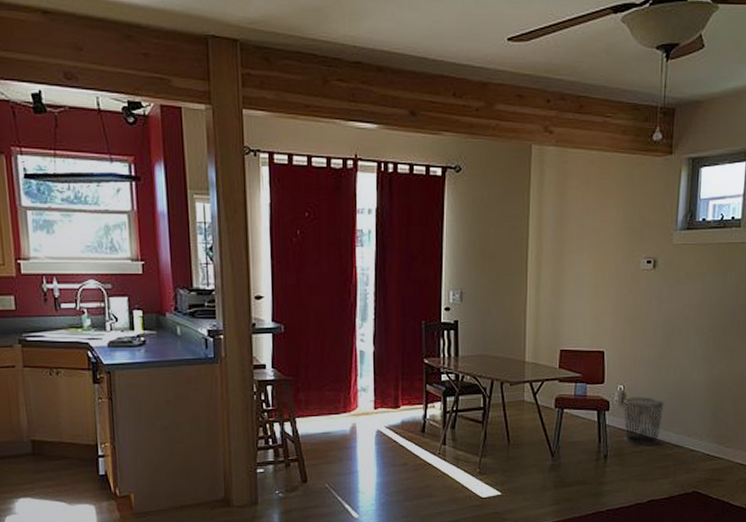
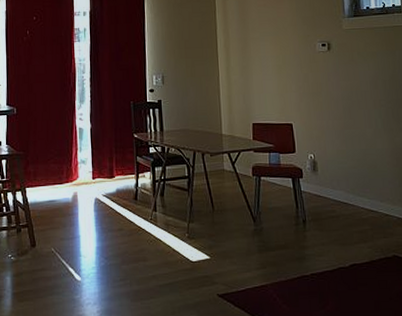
waste bin: present [624,397,665,447] -> none [316,164,354,212]

